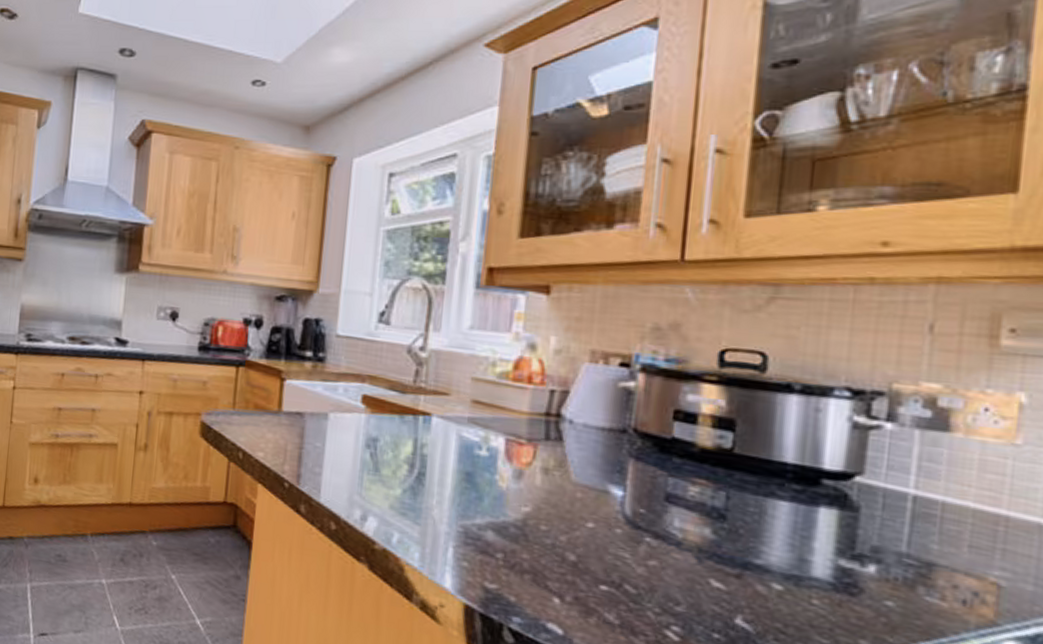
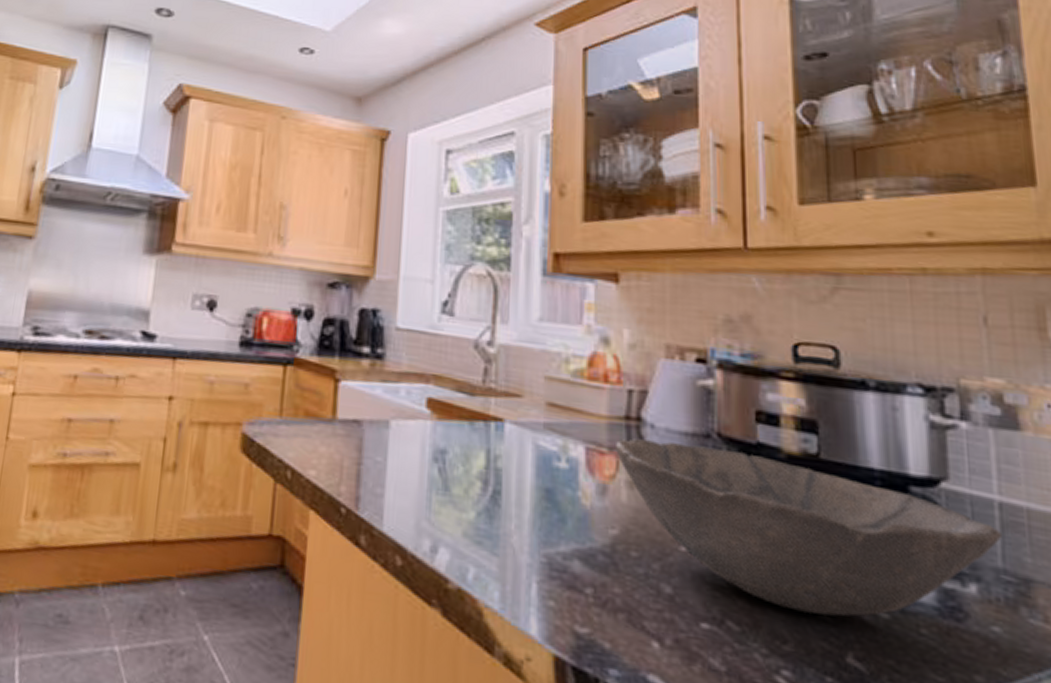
bowl: none [534,432,911,587] -> present [616,438,1002,617]

